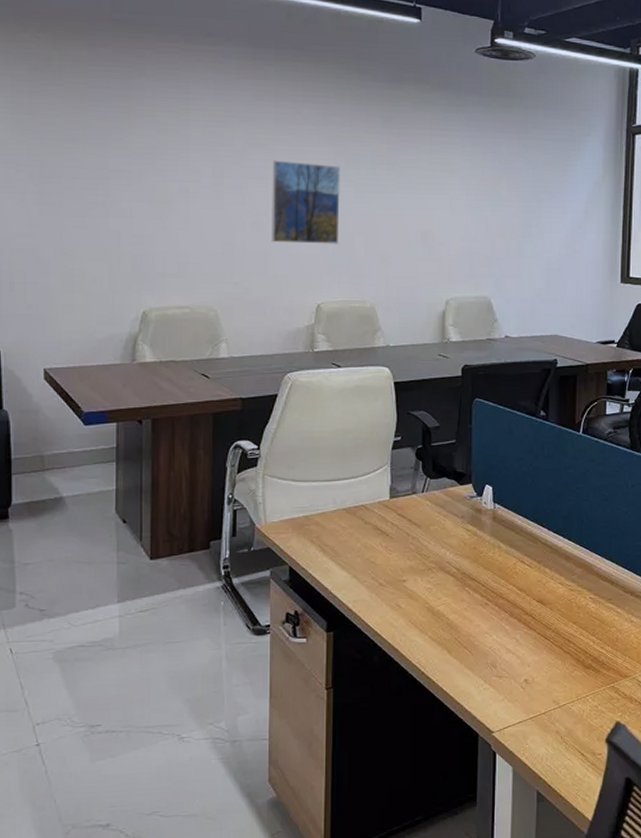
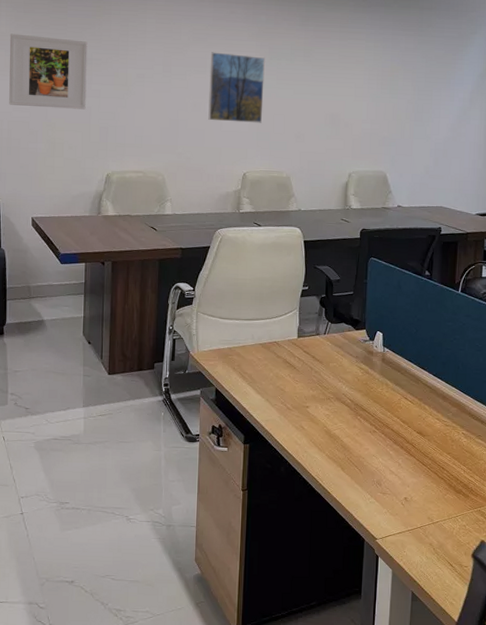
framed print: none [10,140,114,233] -> present [9,33,88,110]

